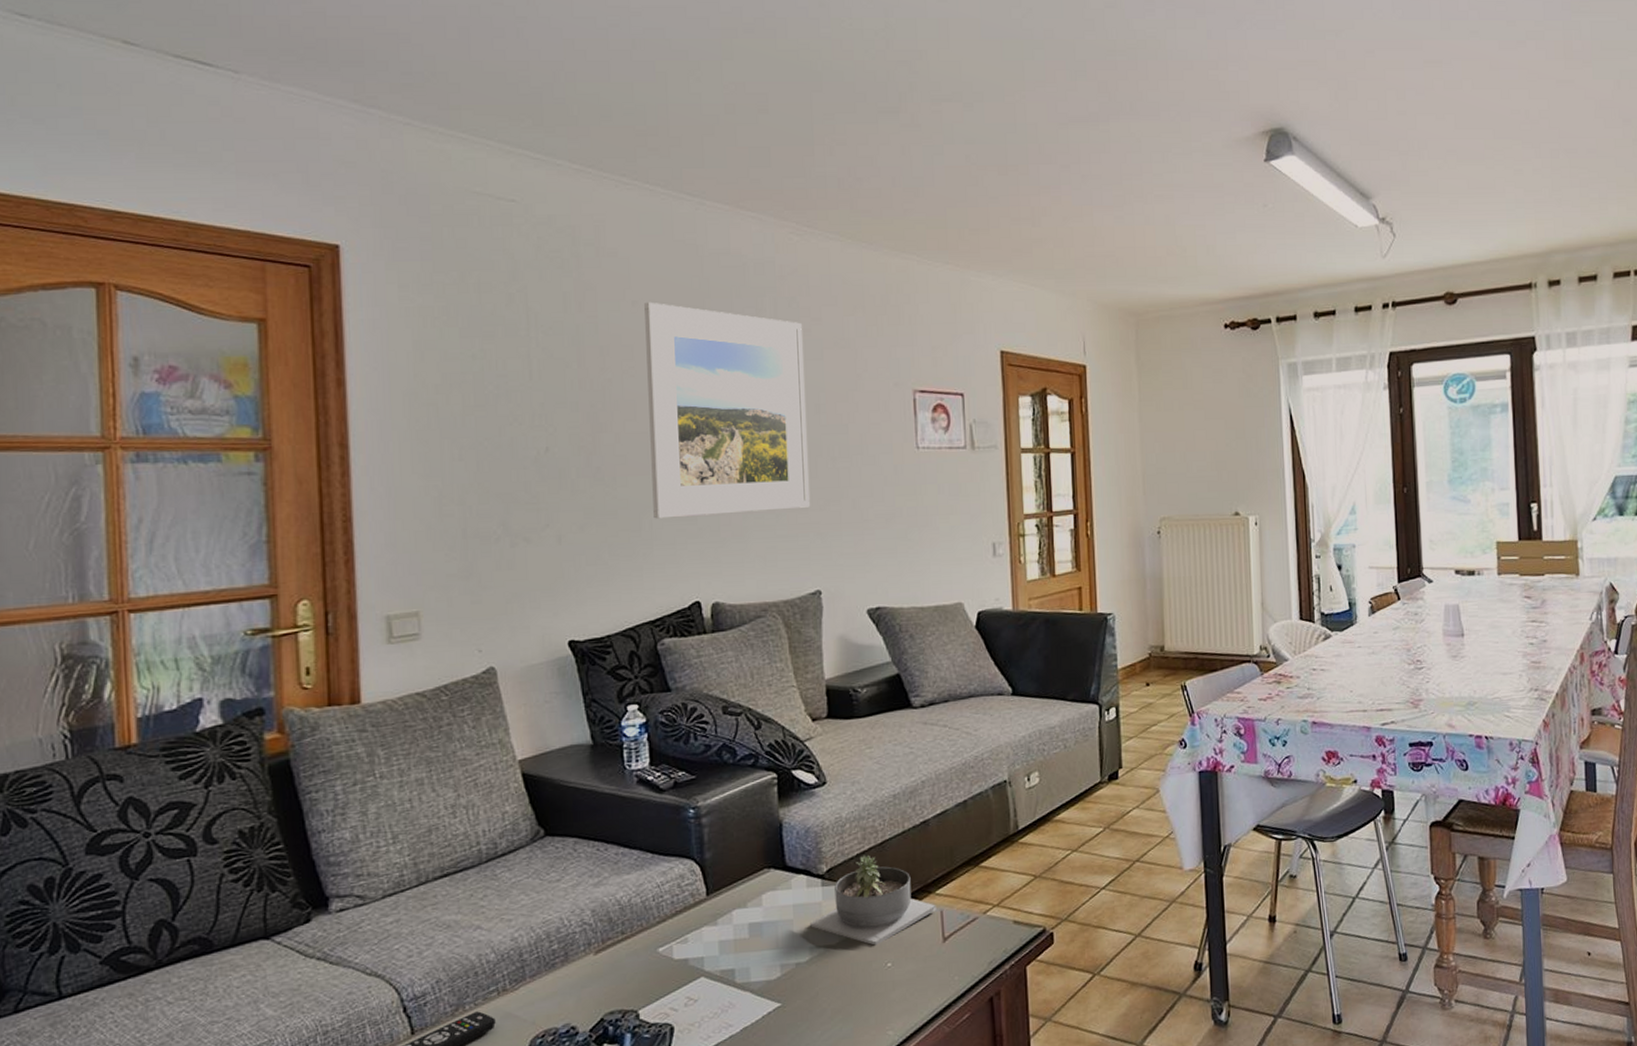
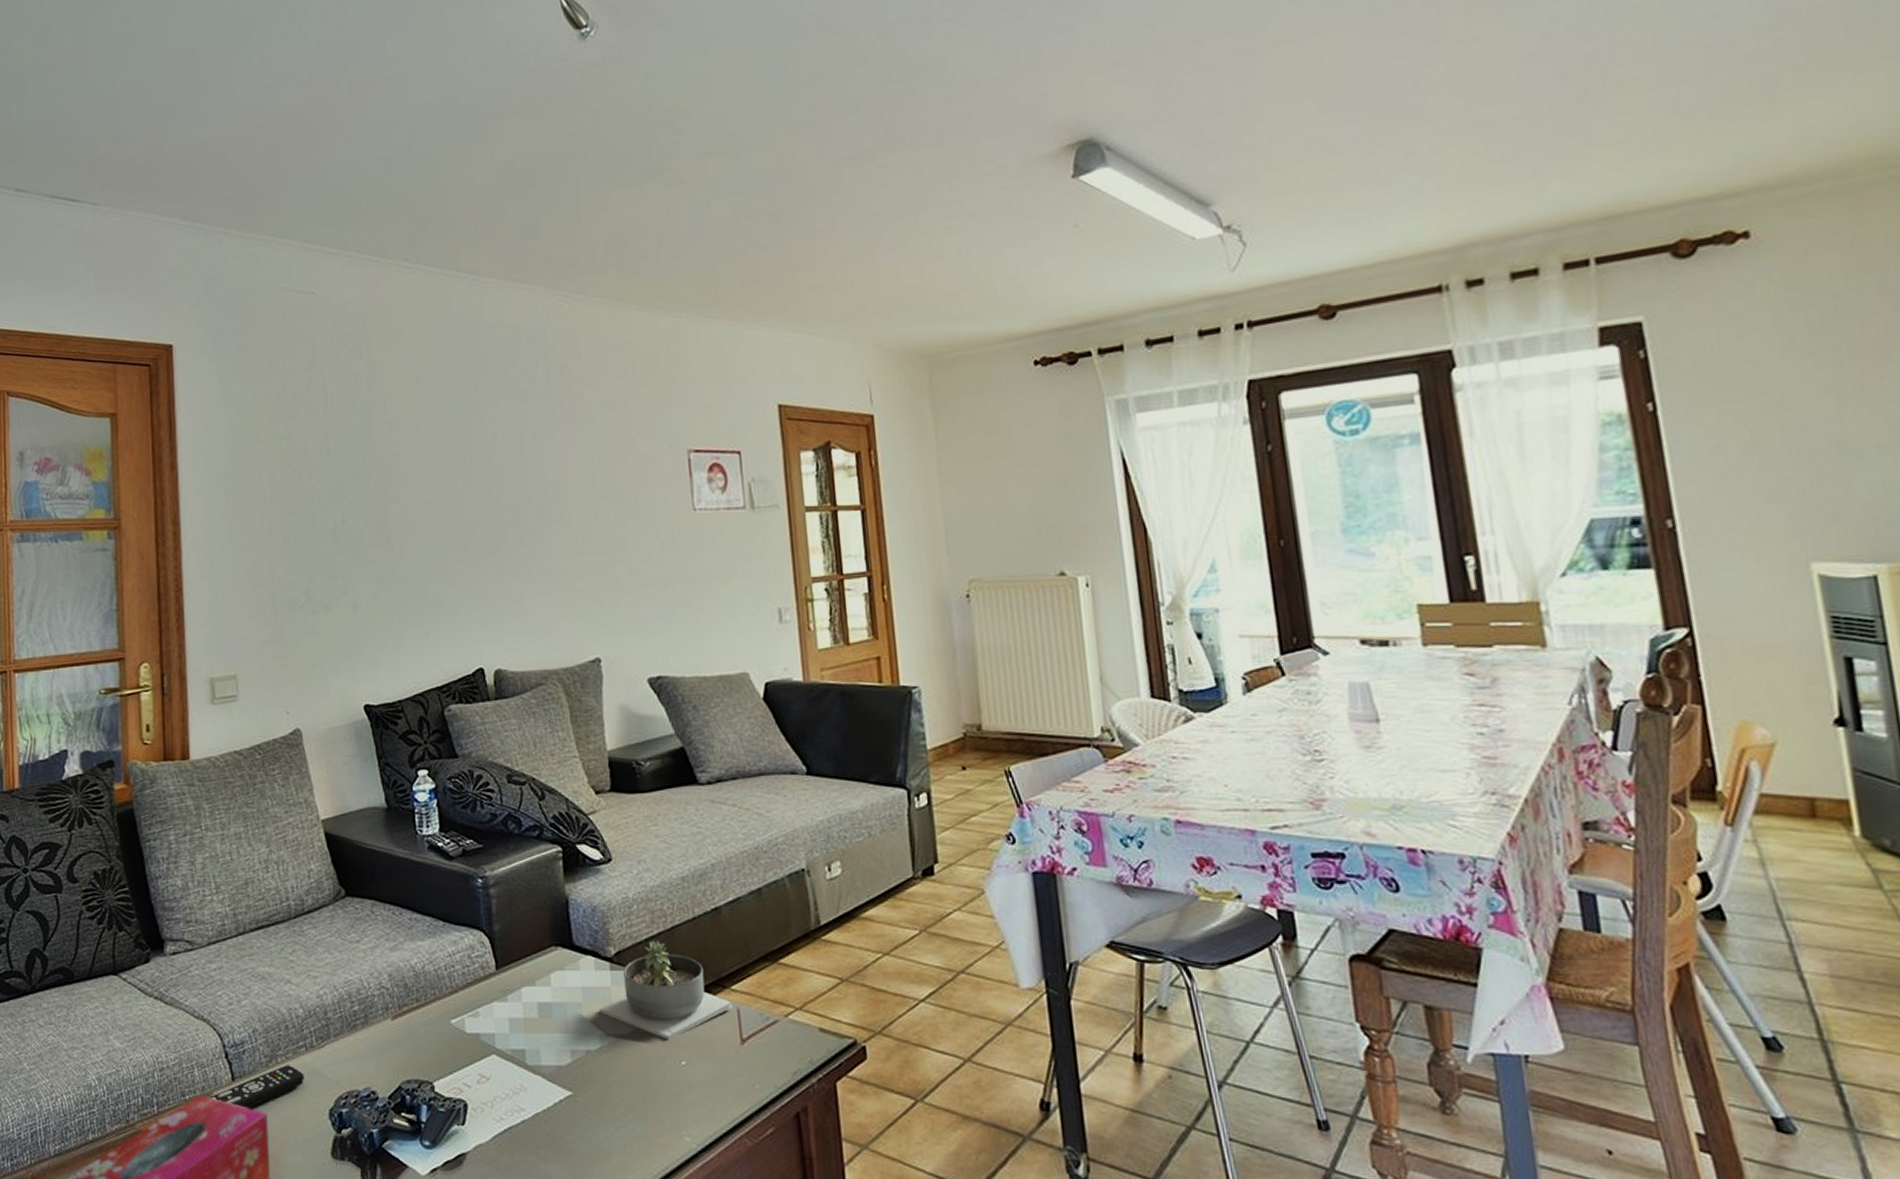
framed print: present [644,301,811,519] -> none [426,377,587,586]

